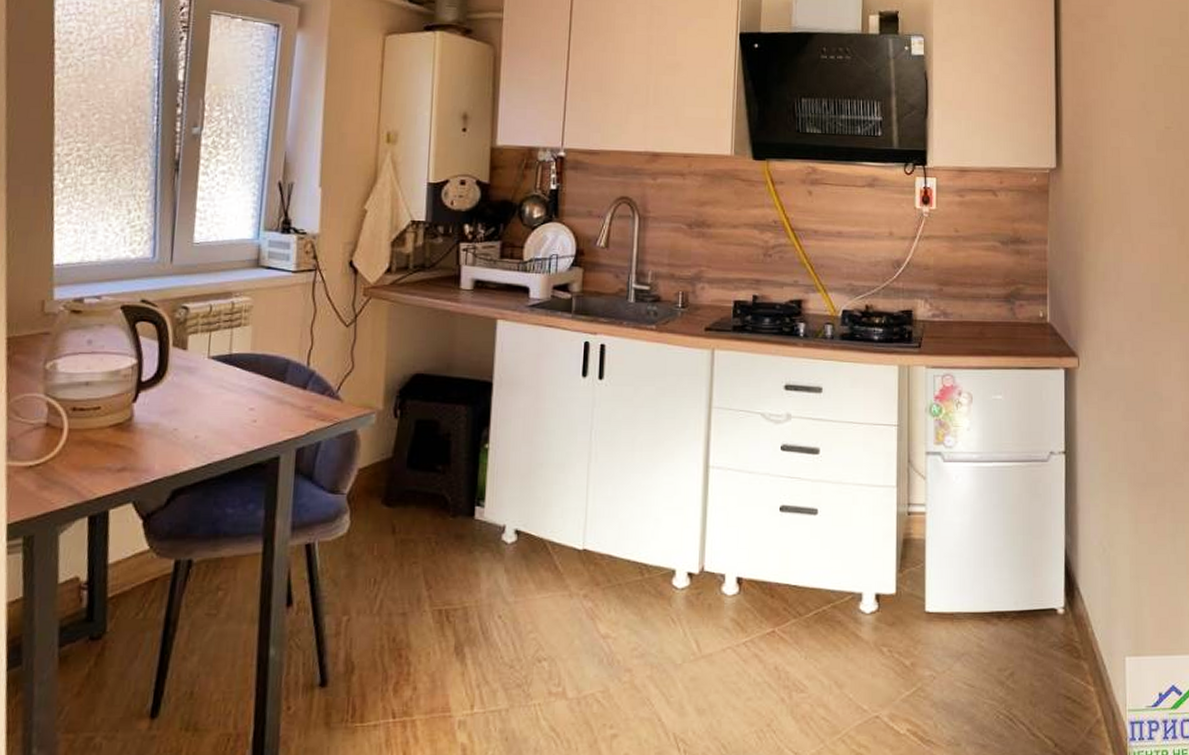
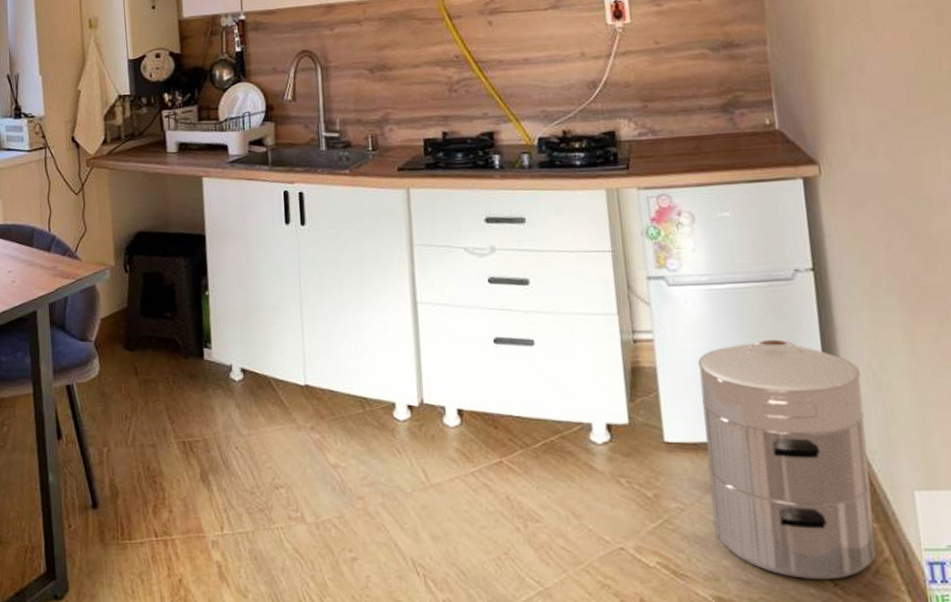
waste bin: none [960,516,1093,742] -> present [698,339,877,580]

